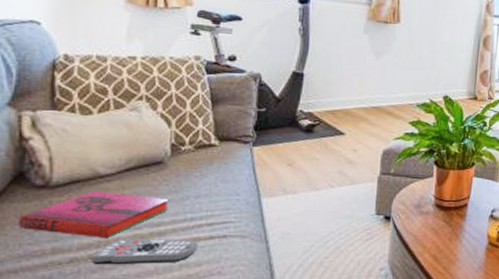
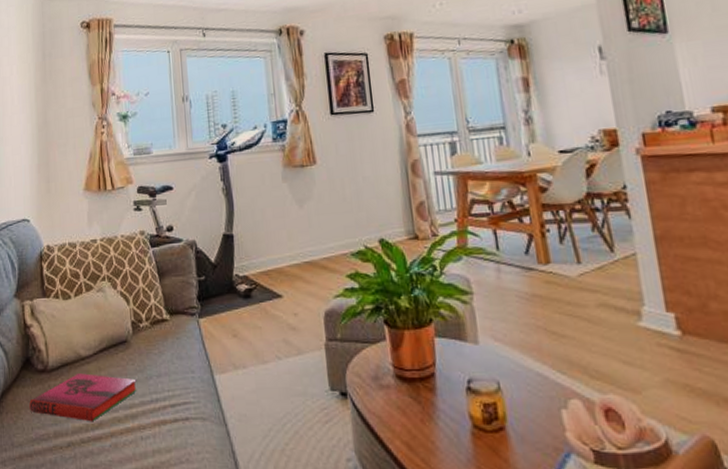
remote control: present [91,238,198,265] -> none [83,421,166,450]

